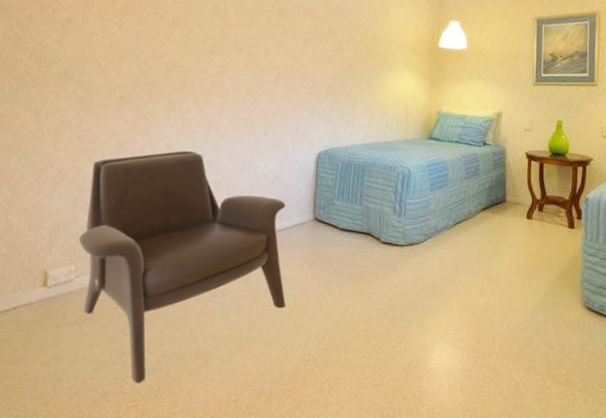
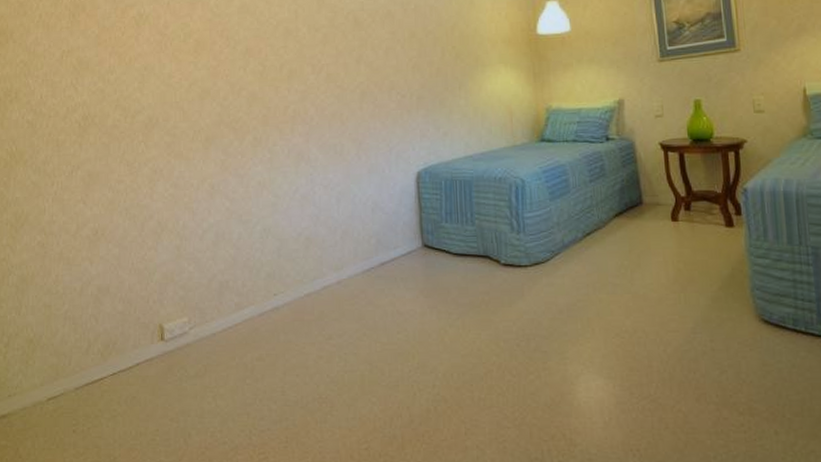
armchair: present [78,150,286,383] -> none [187,186,405,435]

